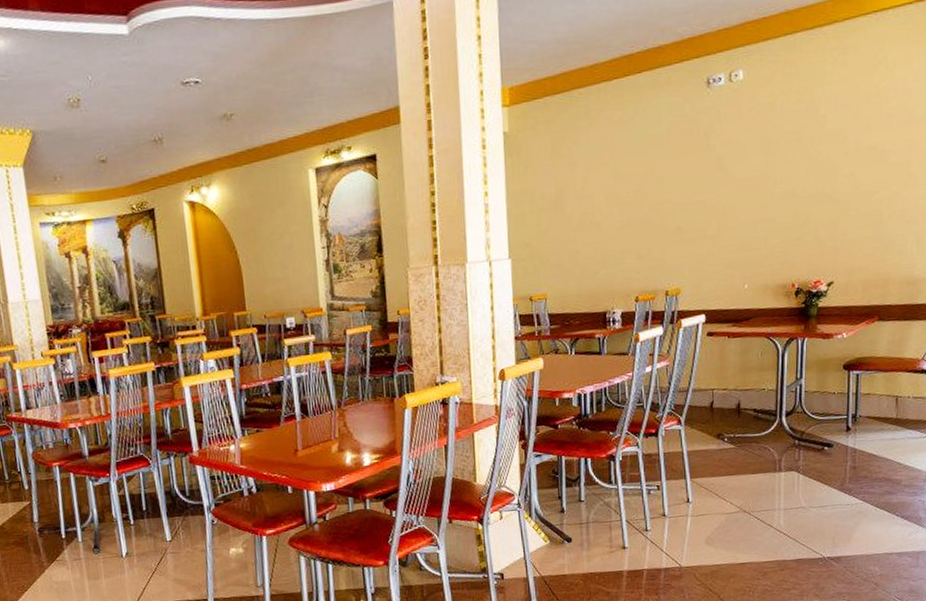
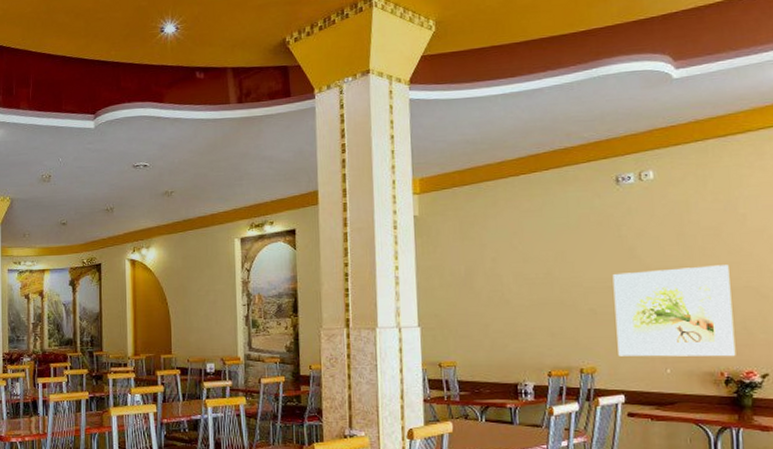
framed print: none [699,171,807,275] -> present [612,265,736,357]

